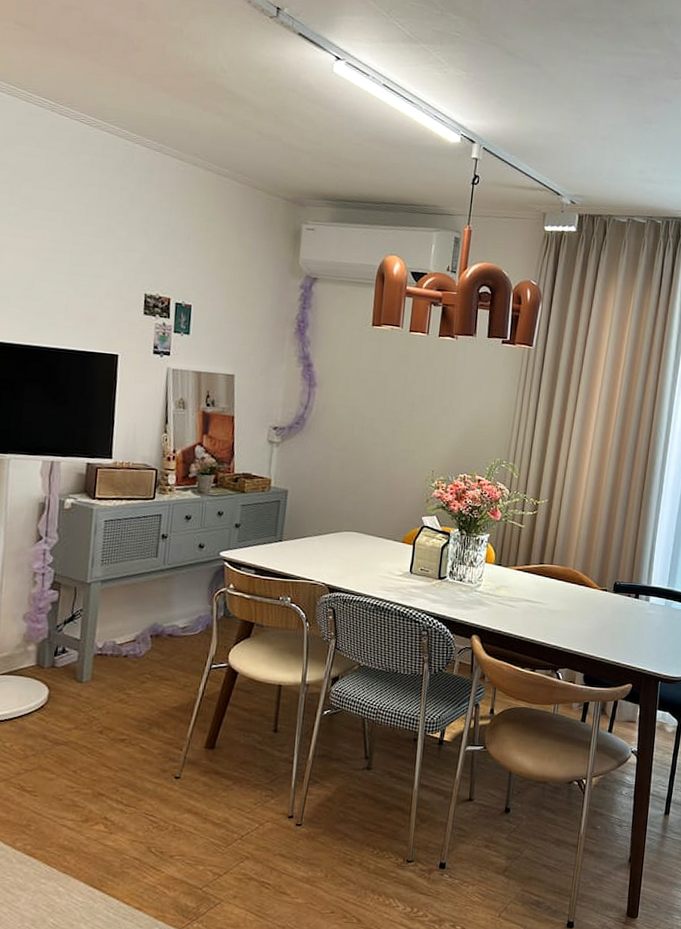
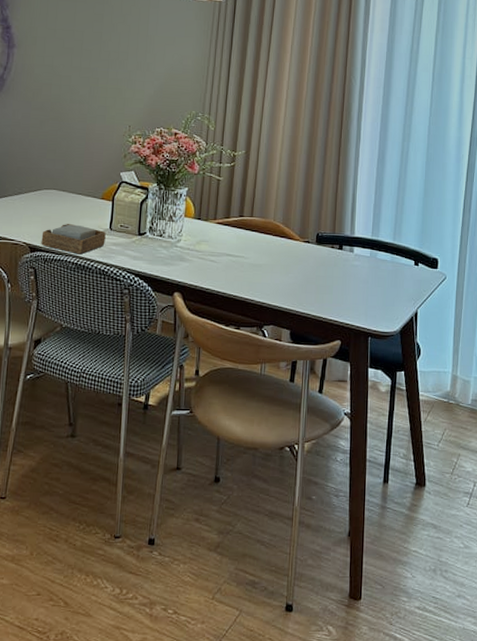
napkin holder: none [340,565,406,596] -> present [41,223,106,255]

